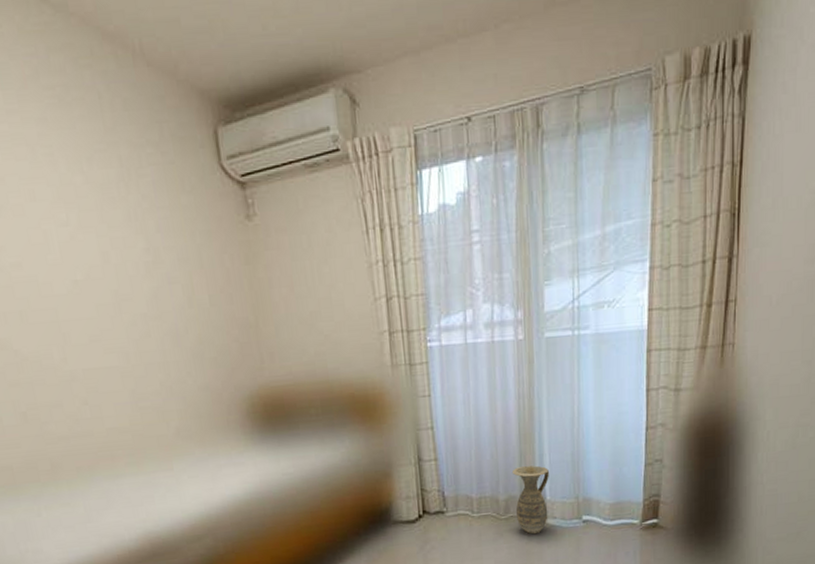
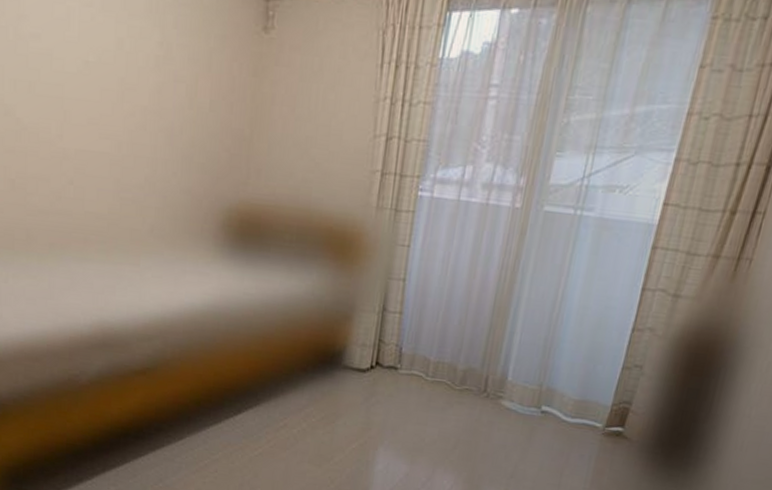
ceramic jug: present [511,465,550,535] -> none [471,340,518,414]

